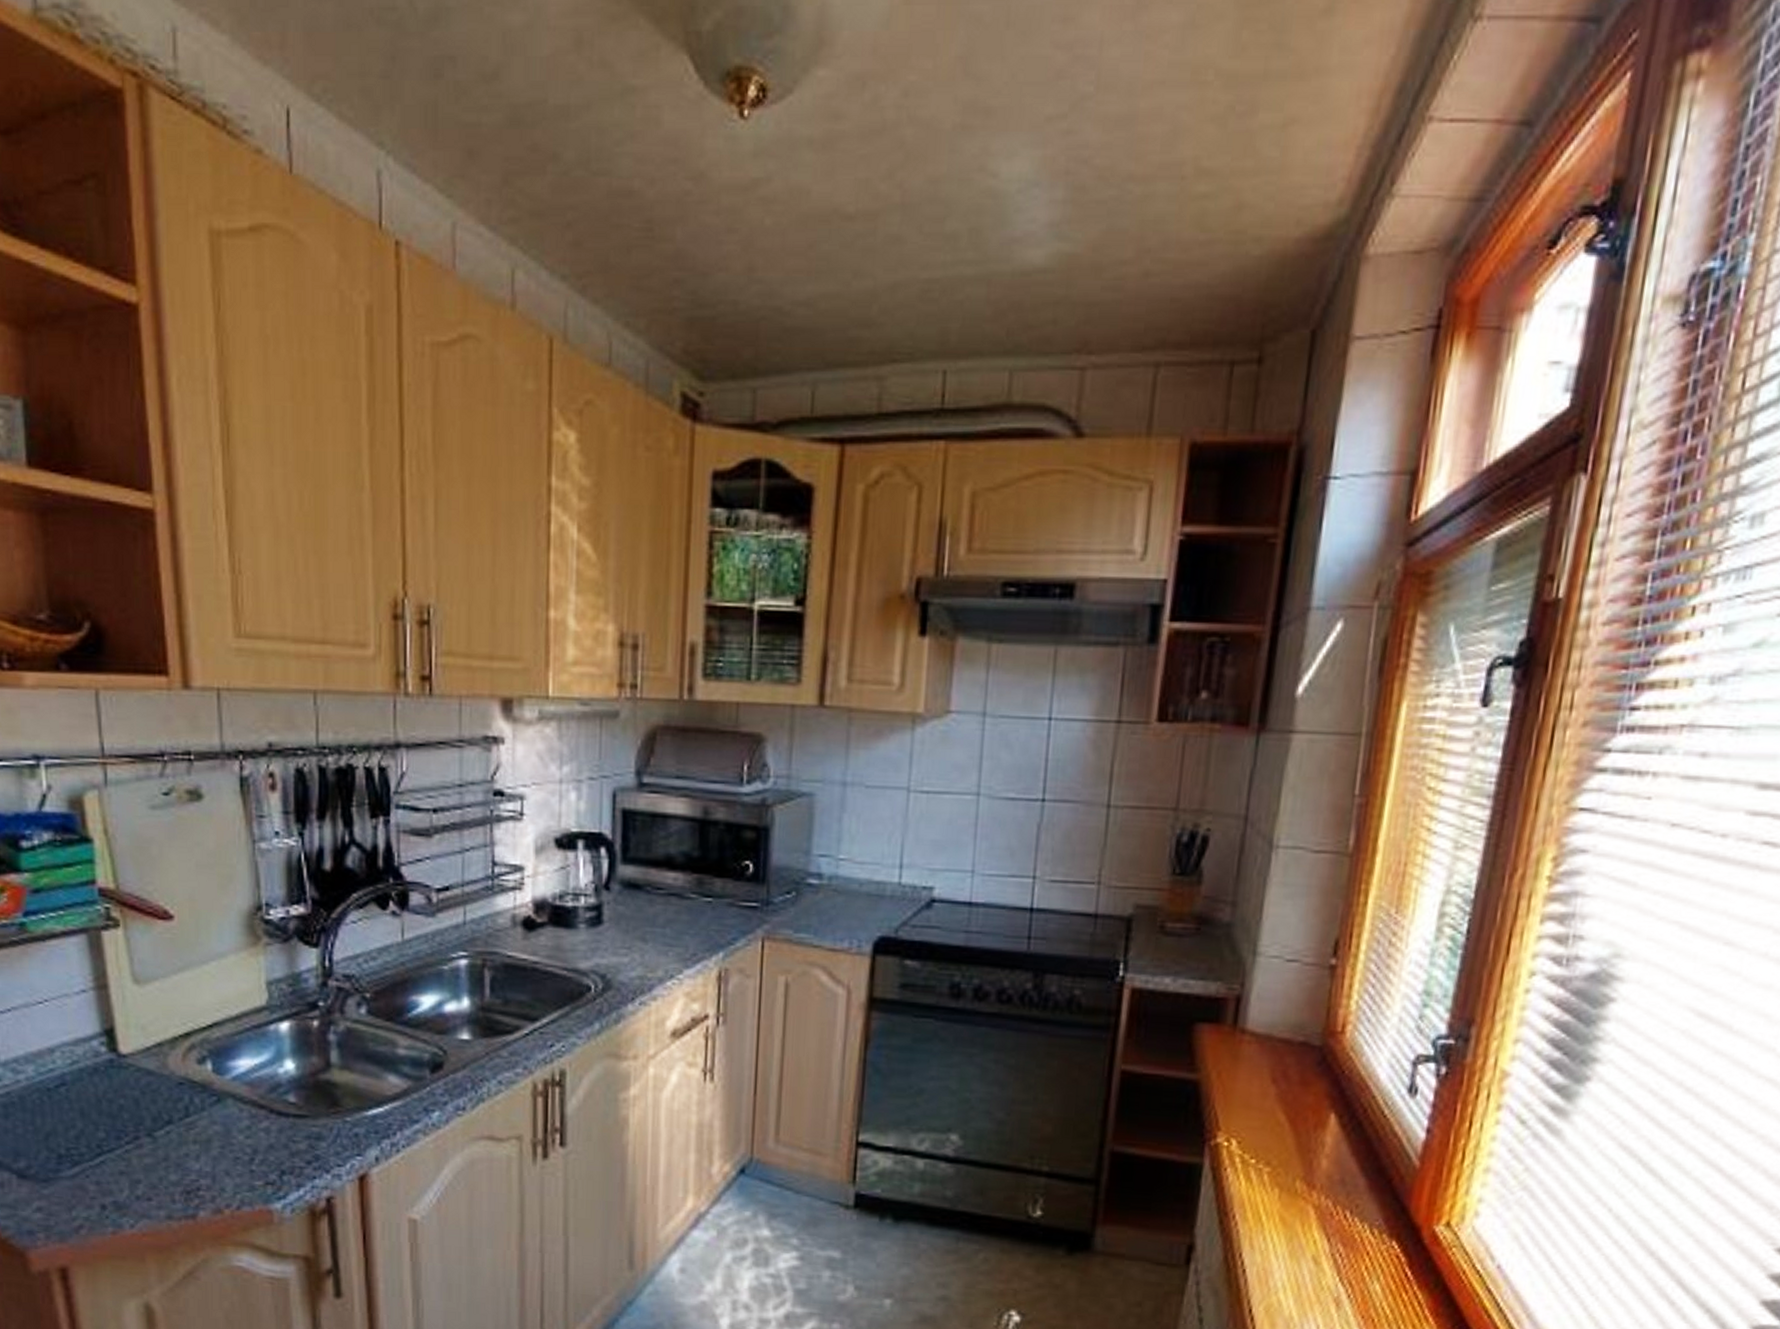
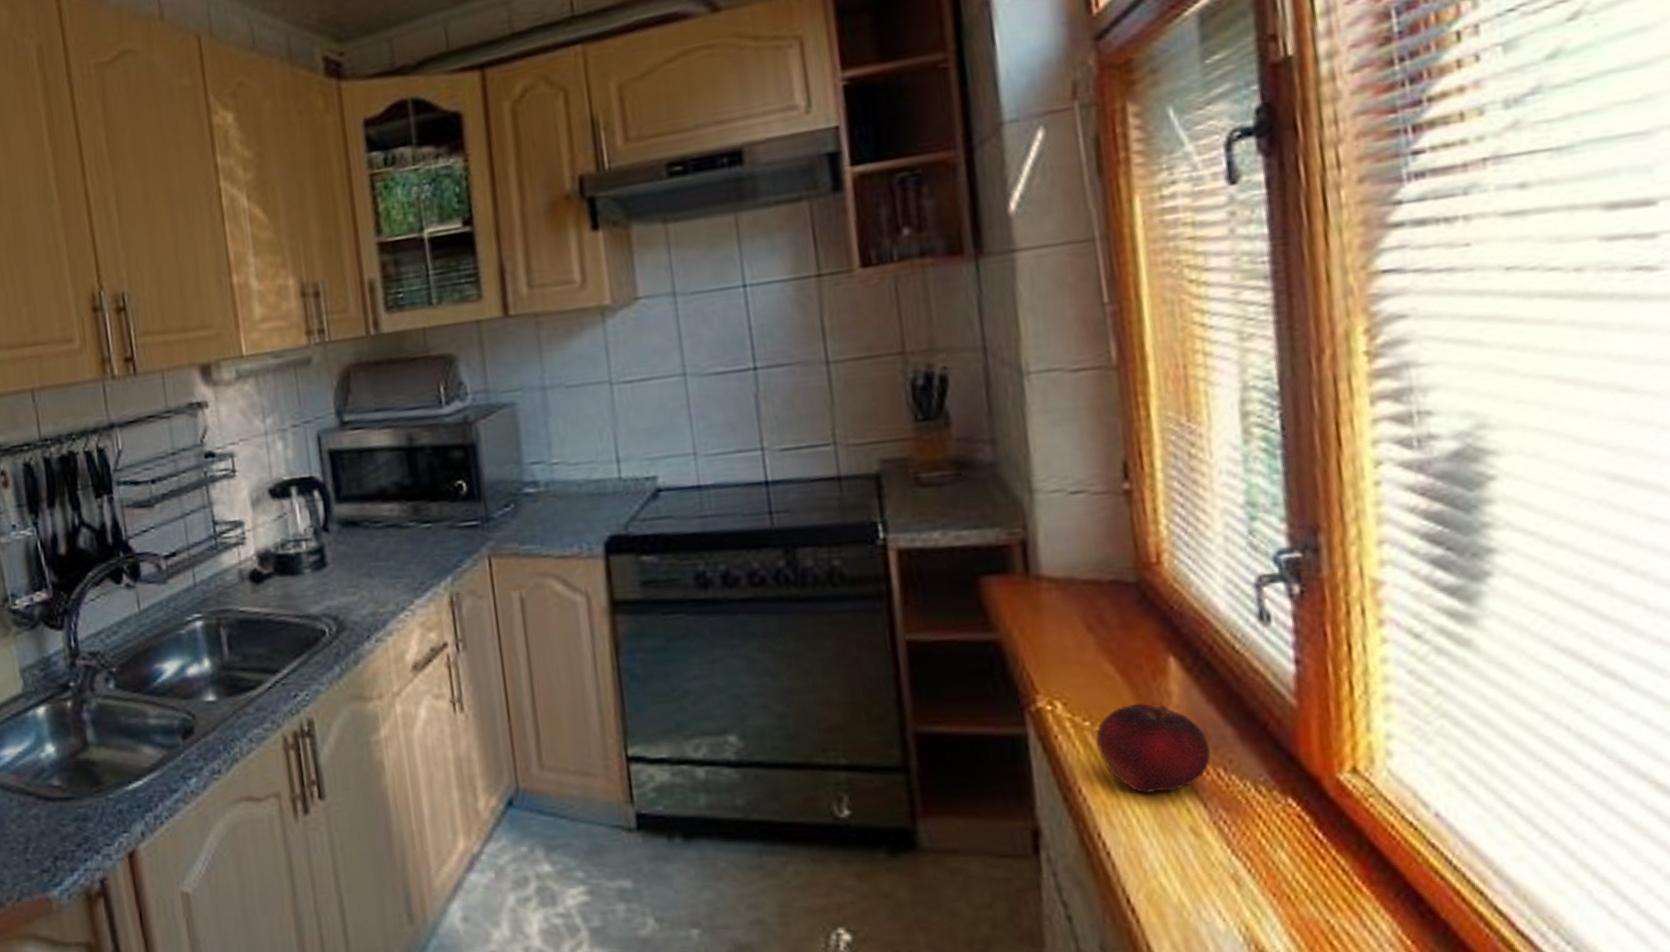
fruit: none [1256,1149,1345,1226] -> present [1096,703,1211,793]

